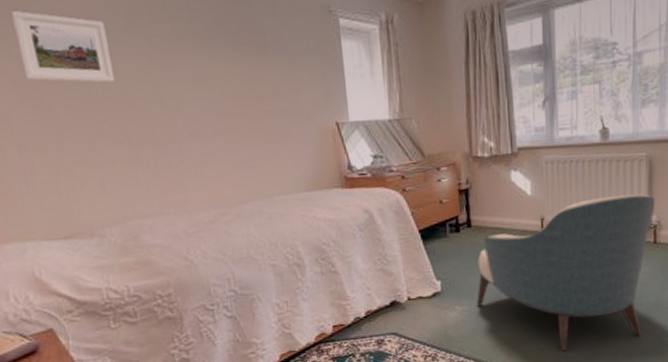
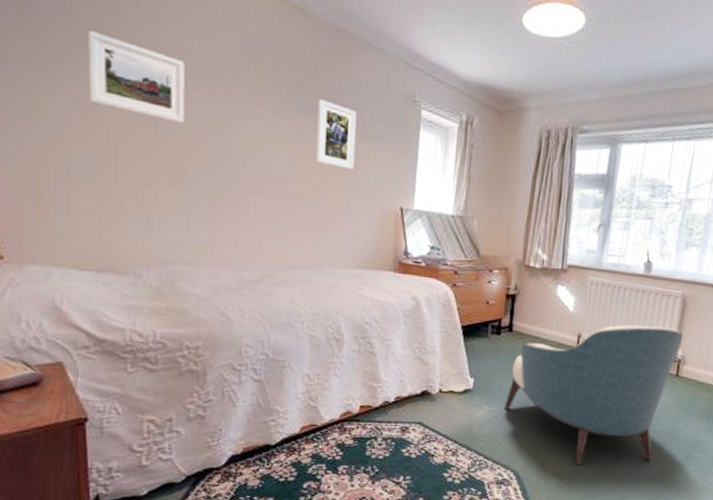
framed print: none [235,29,283,95] -> present [315,99,357,169]

